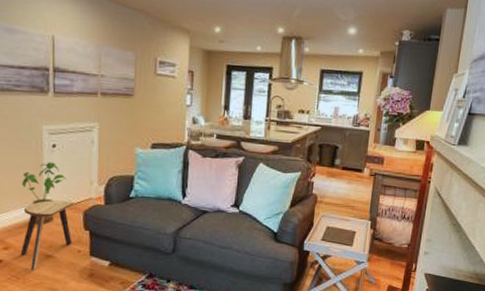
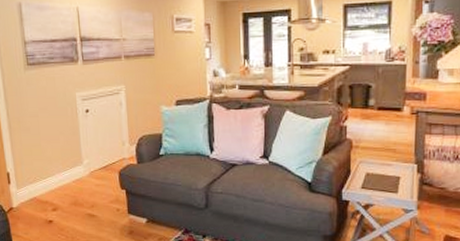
stool: present [20,200,74,270] -> none [66,163,112,229]
house plant: present [22,162,67,224] -> none [62,126,101,185]

